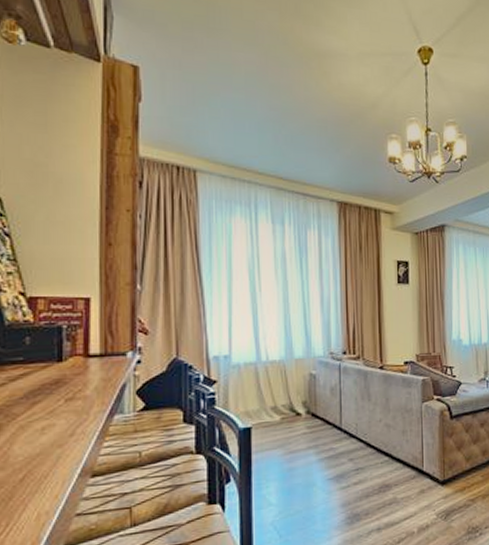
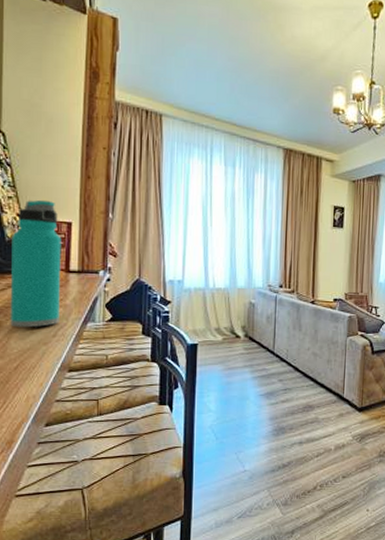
water bottle: none [12,273,79,430] -> present [10,199,62,328]

